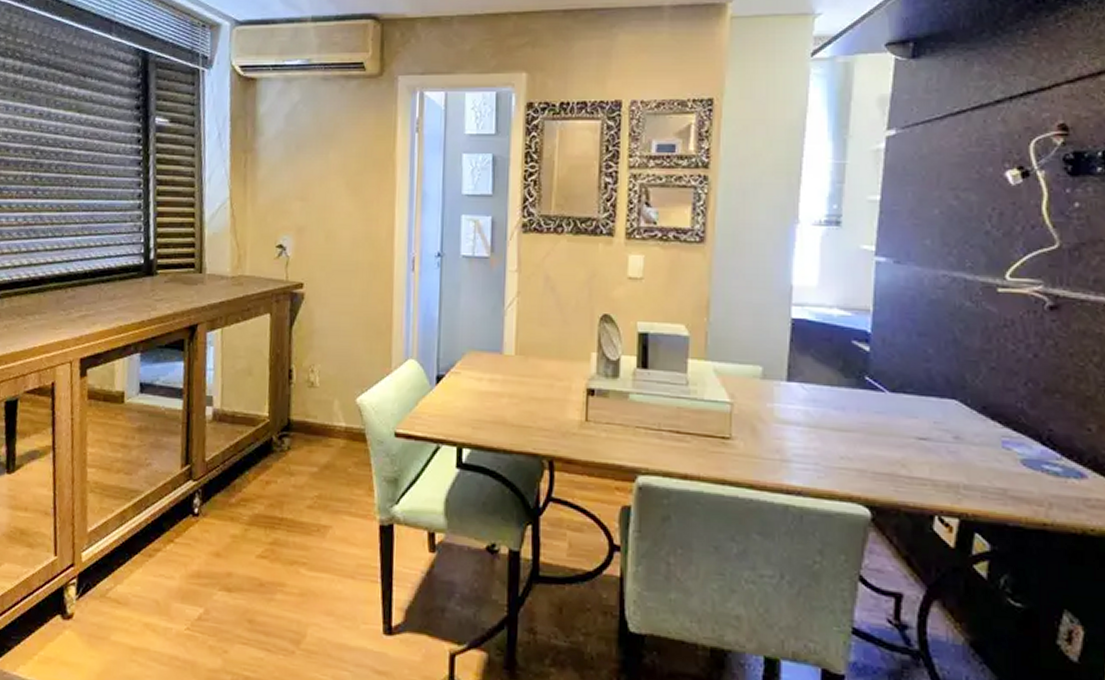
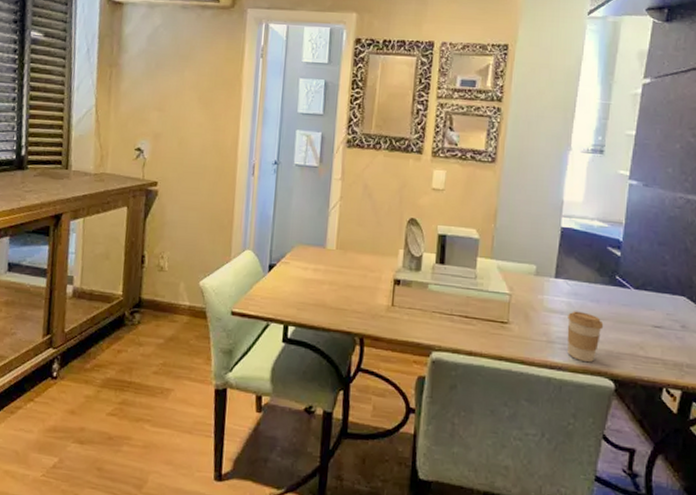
coffee cup: none [806,421,853,486] -> present [567,311,604,363]

